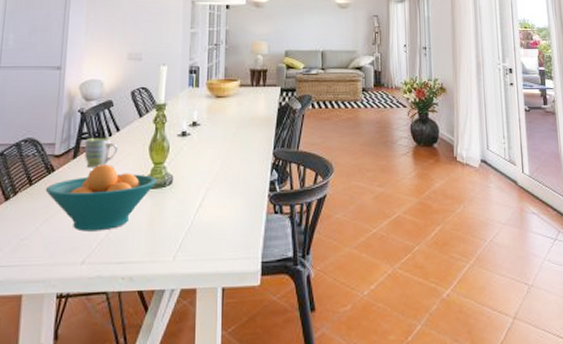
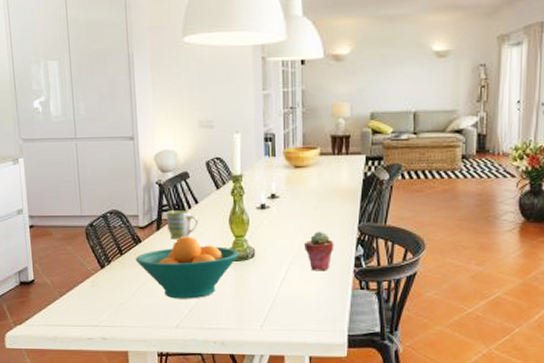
potted succulent: none [222,157,251,197] -> present [304,231,334,271]

